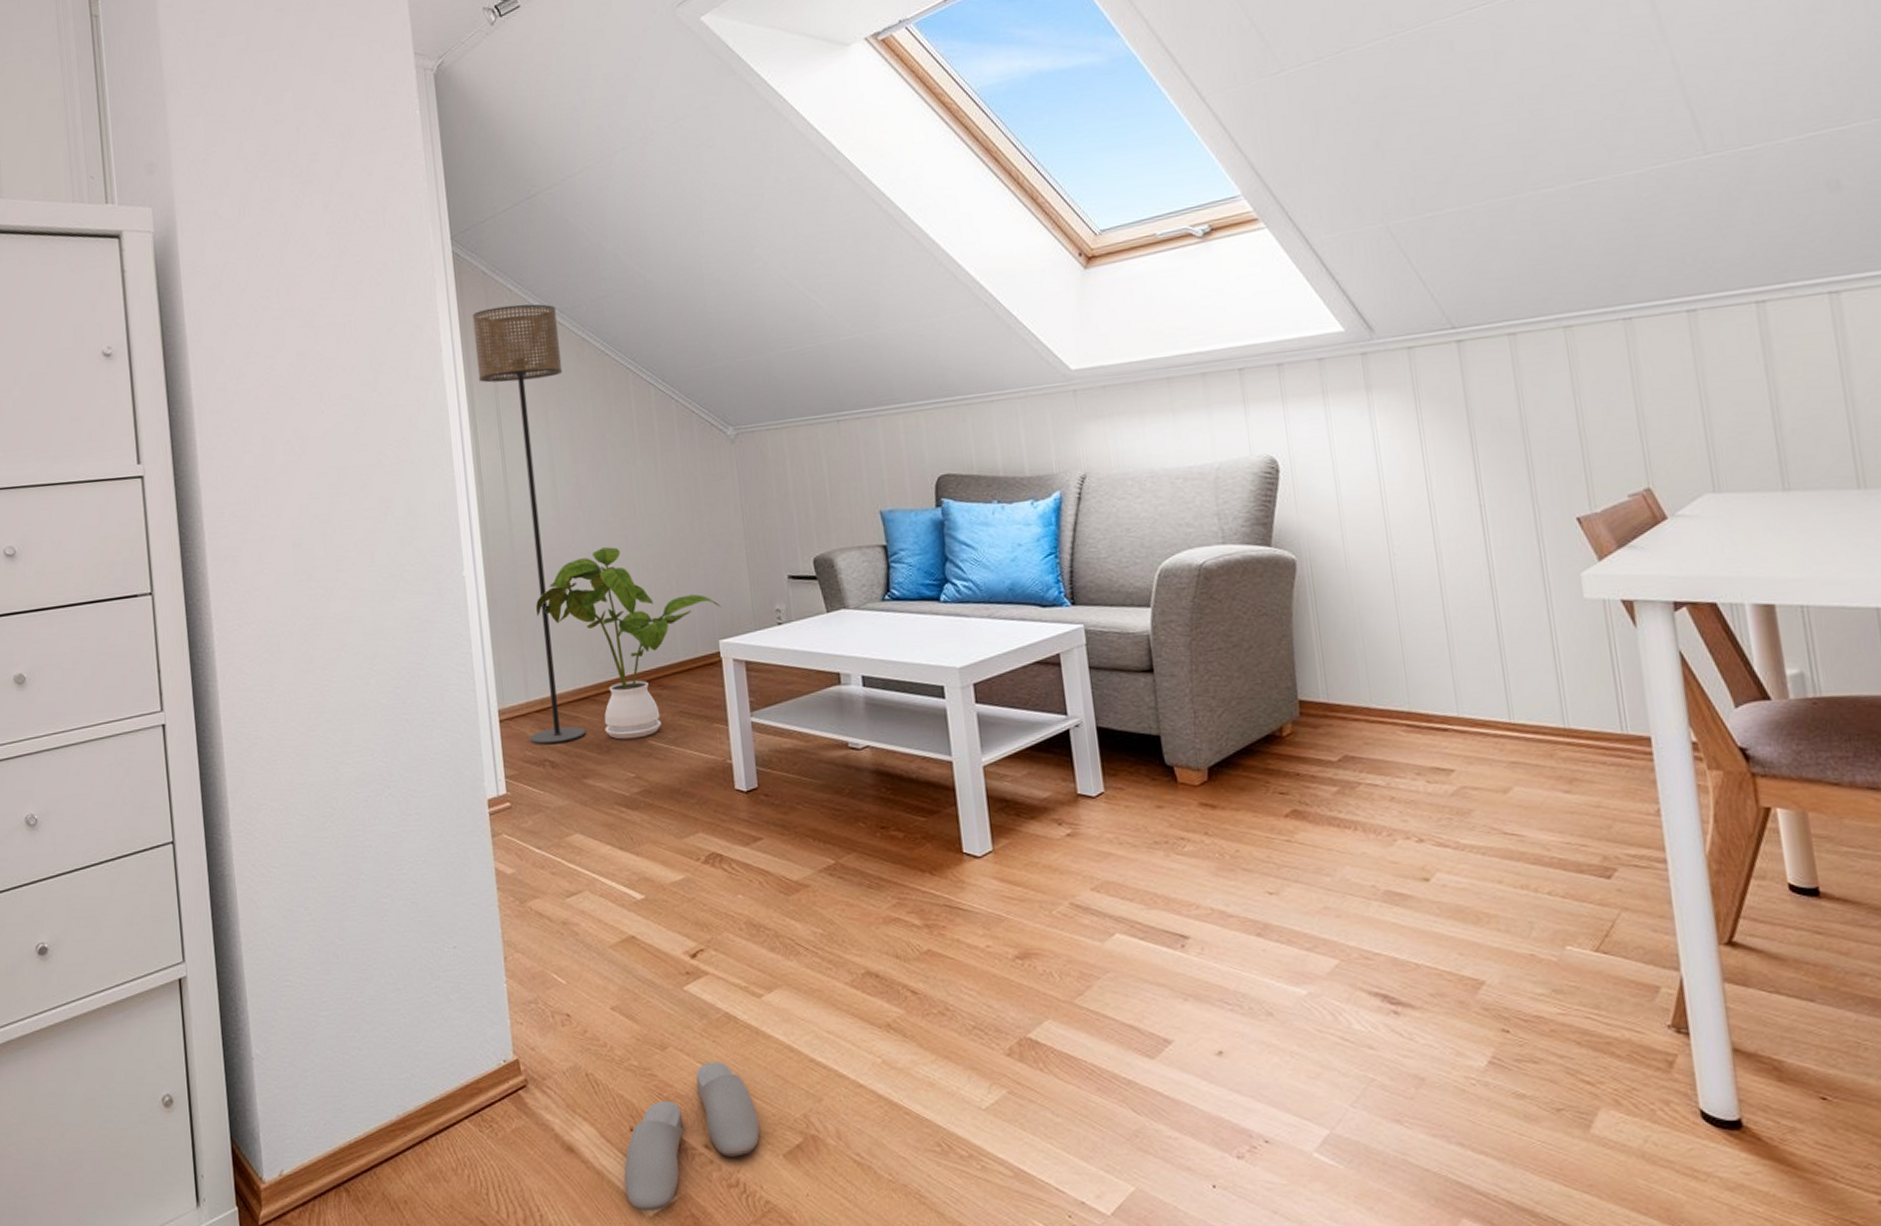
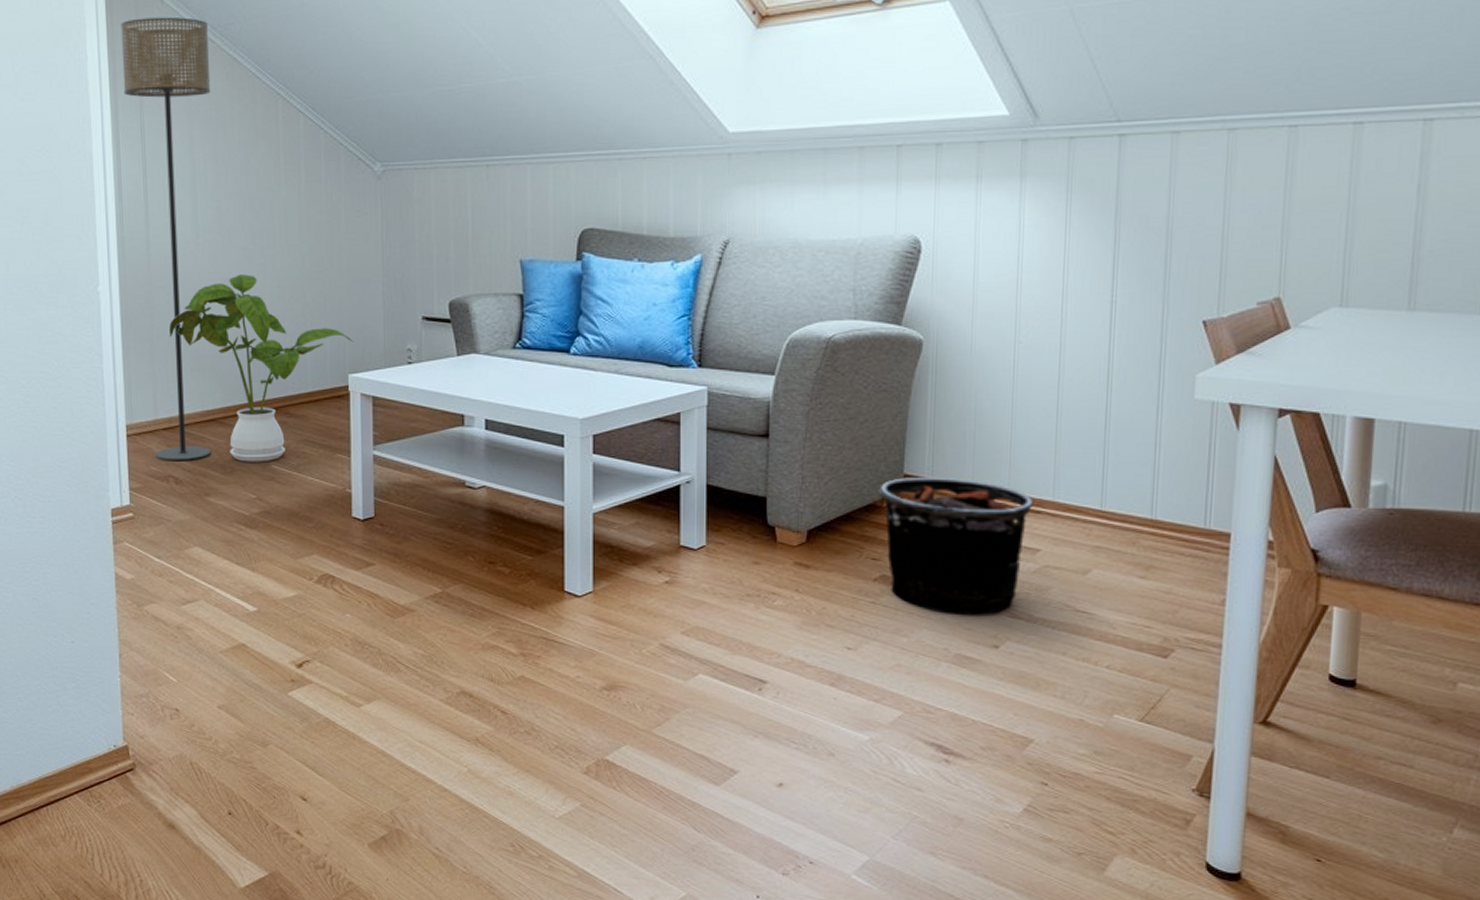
slippers: present [623,1062,761,1210] -> none [219,760,349,883]
trash bin: none [1274,700,1439,847] -> present [878,476,1034,615]

